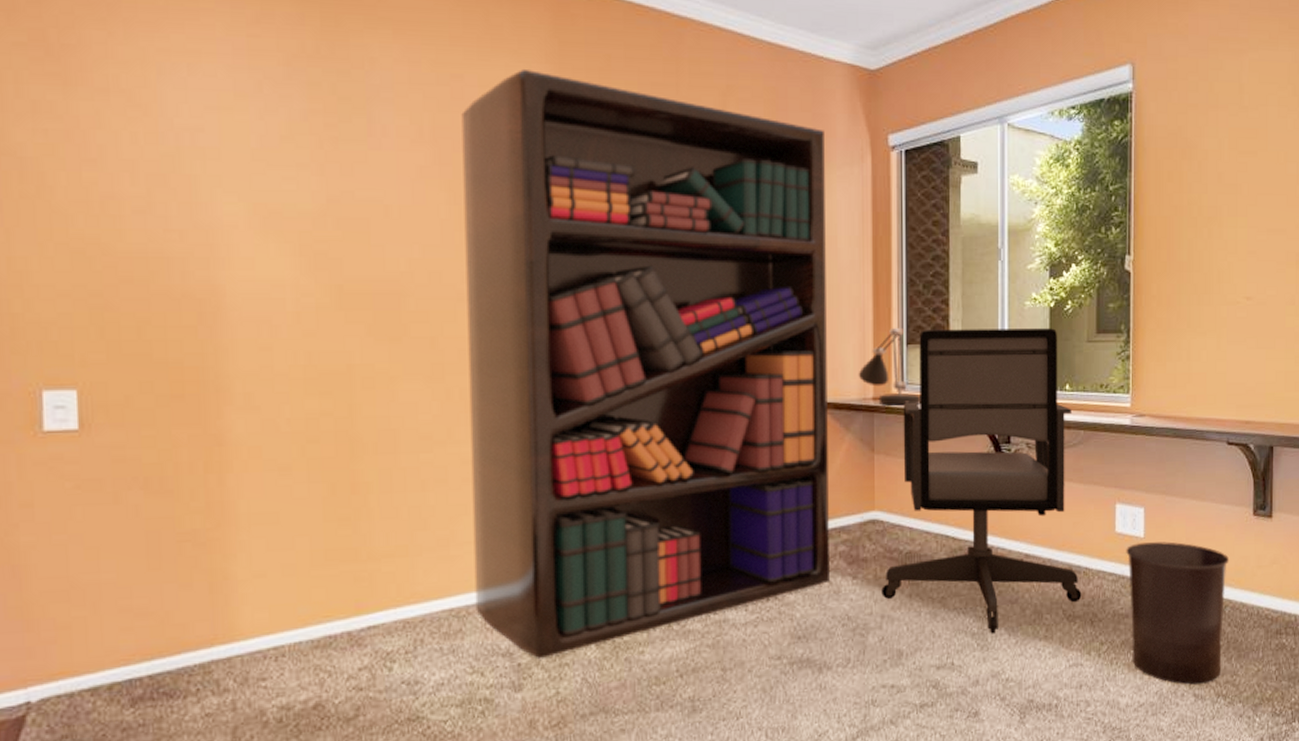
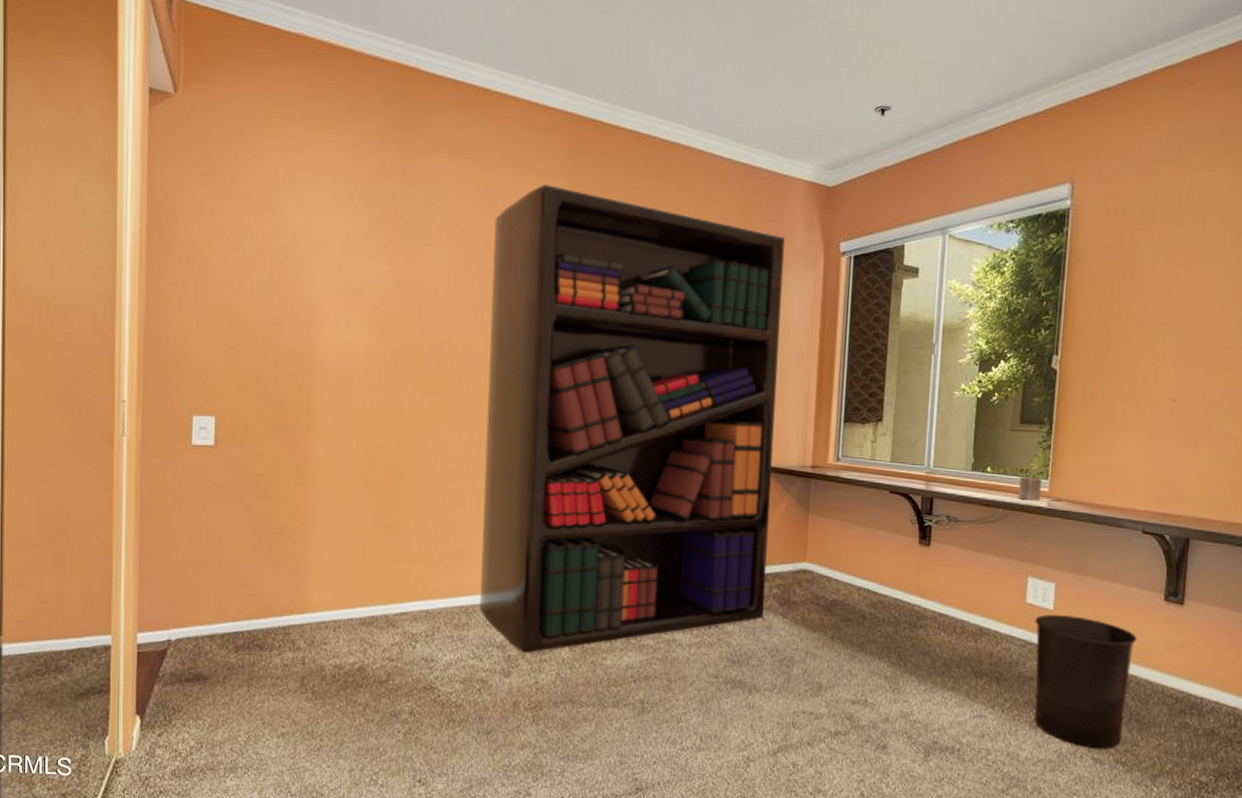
desk lamp: present [858,327,921,406] -> none [799,407,854,475]
office chair: present [881,328,1082,634] -> none [807,411,991,680]
mug: none [1099,391,1123,419] -> present [1017,476,1042,502]

